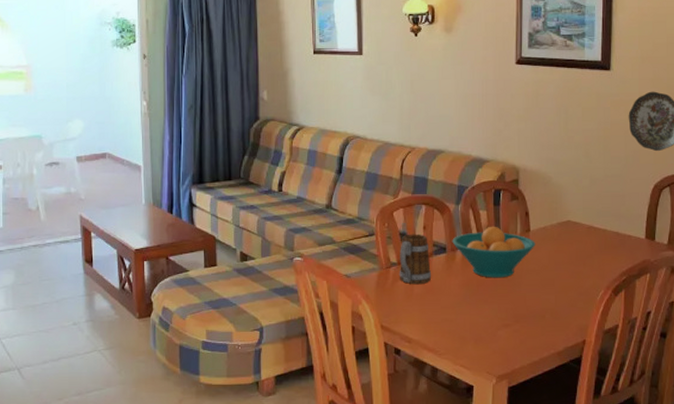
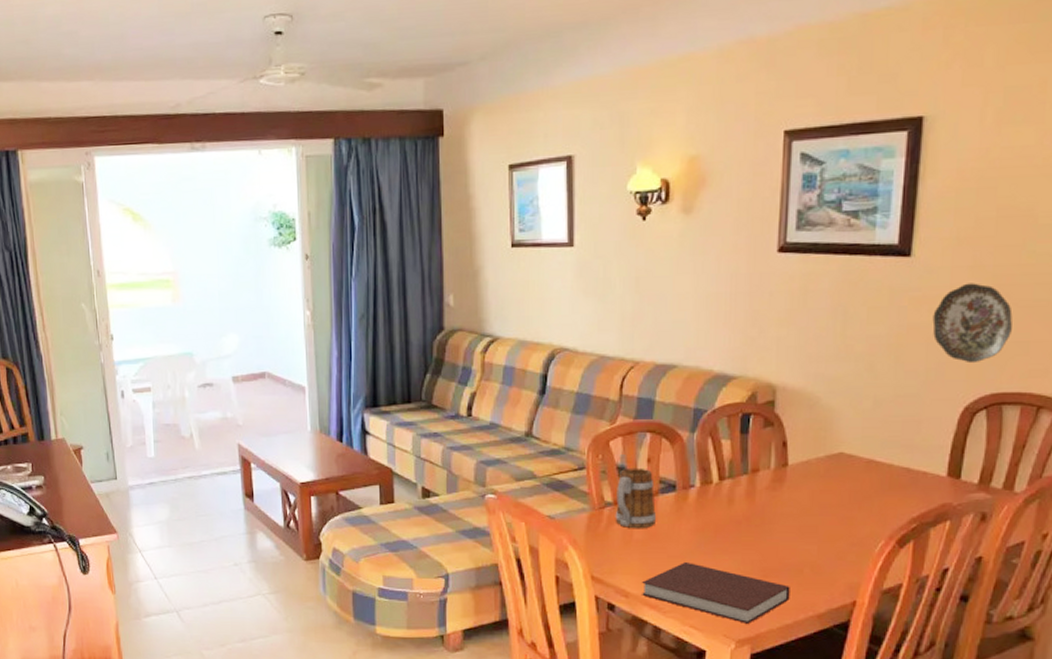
notebook: none [422,311,536,362] -> present [642,561,790,624]
fruit bowl: present [452,226,535,278] -> none [684,459,794,523]

